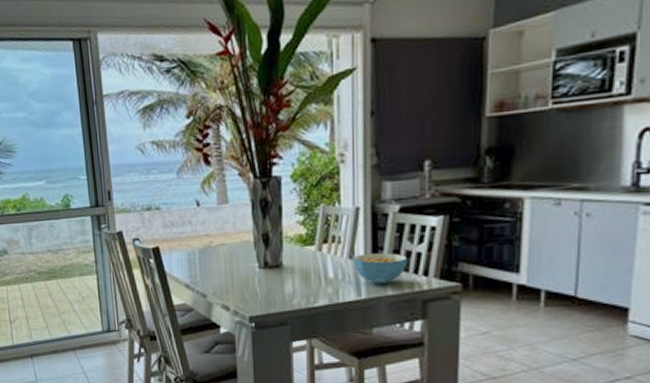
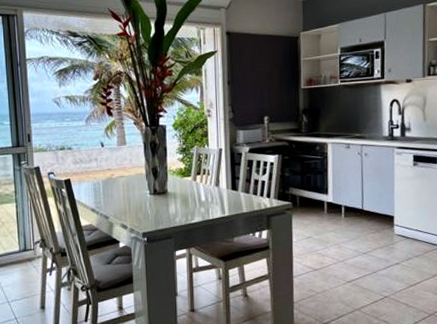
cereal bowl: present [353,253,408,285] -> none [218,181,256,205]

